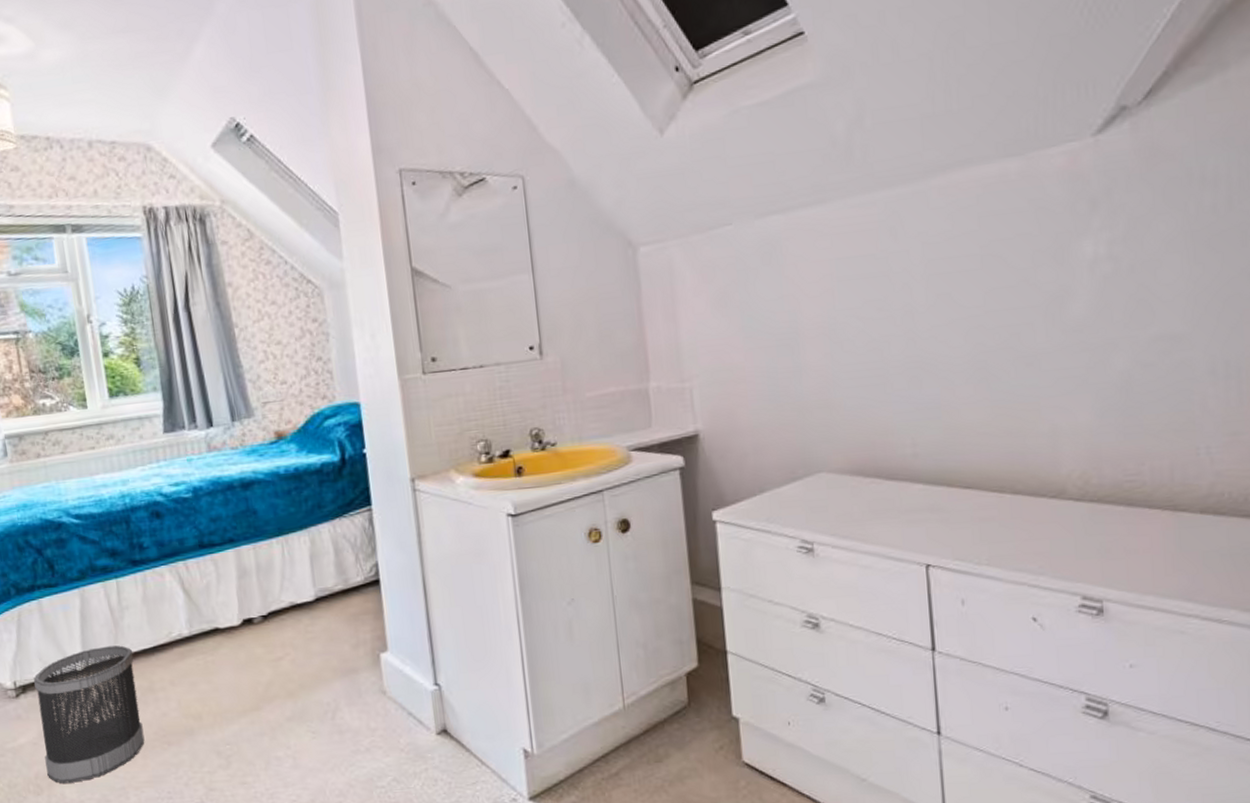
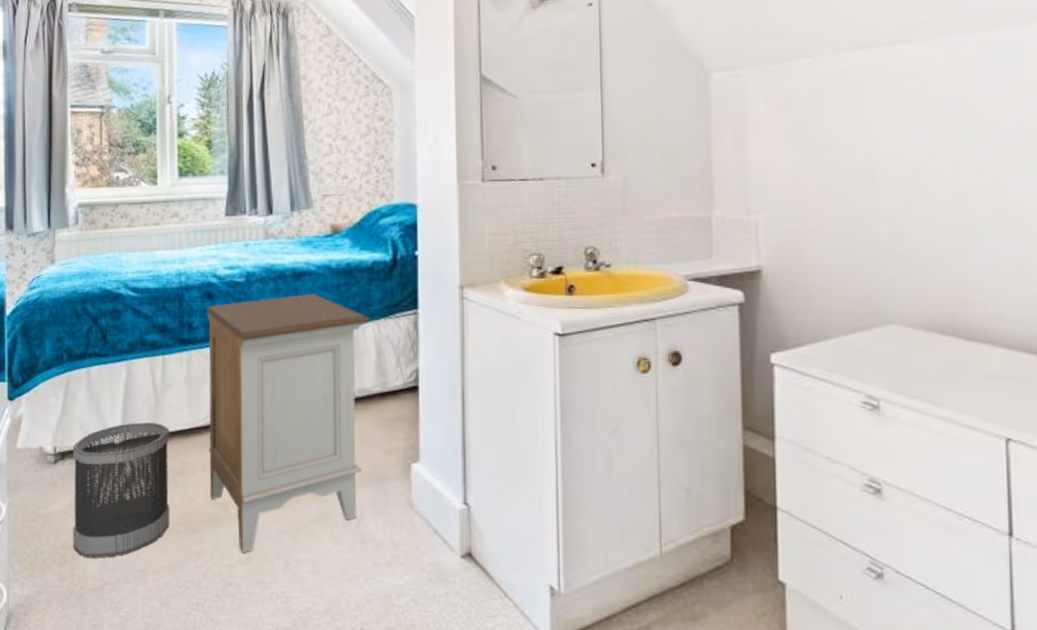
nightstand: none [156,501,332,759] -> present [207,293,370,553]

